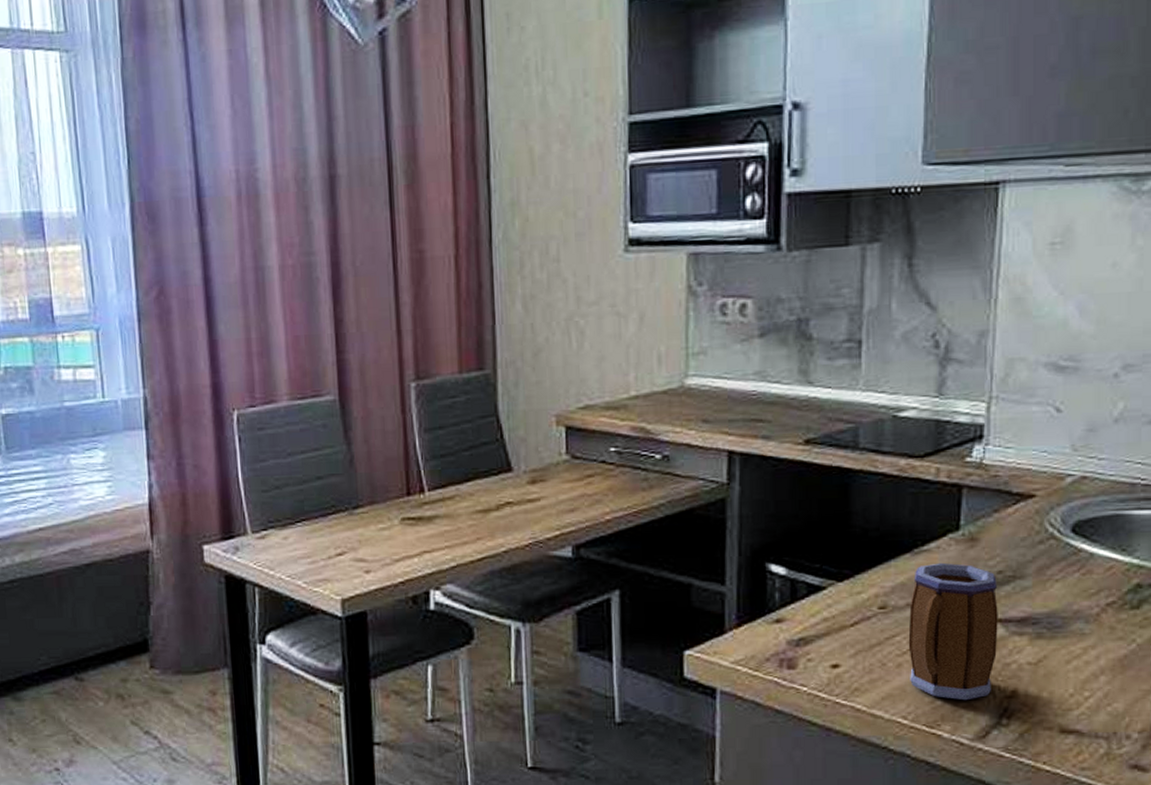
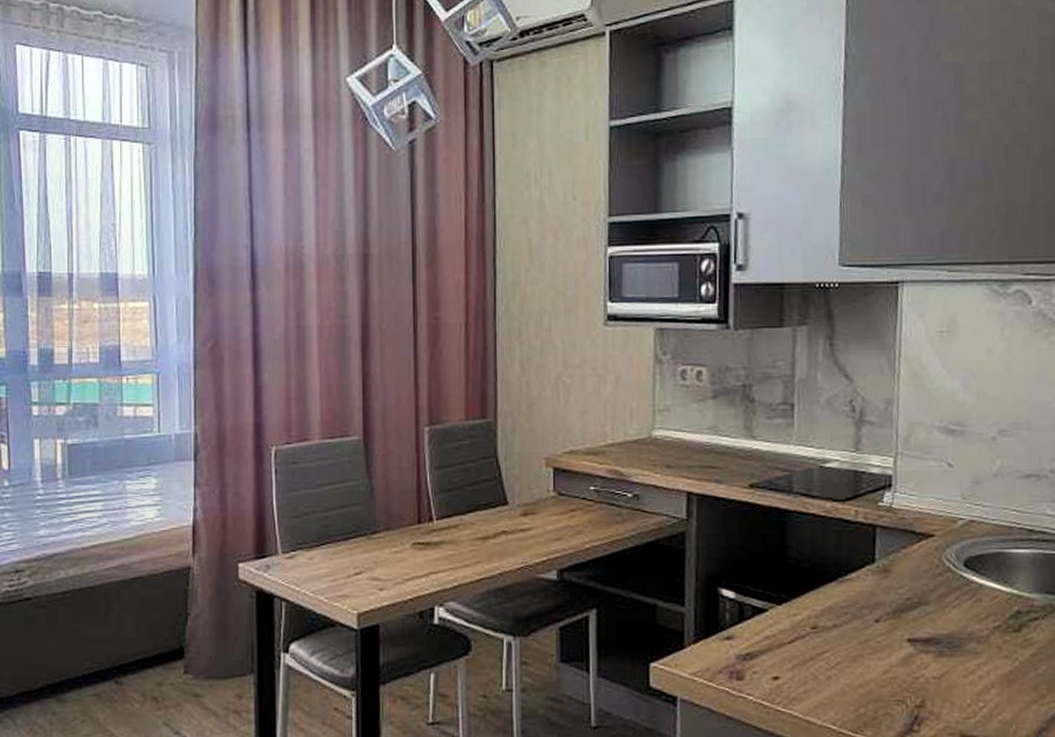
mug: present [908,562,998,701] -> none [835,590,908,710]

